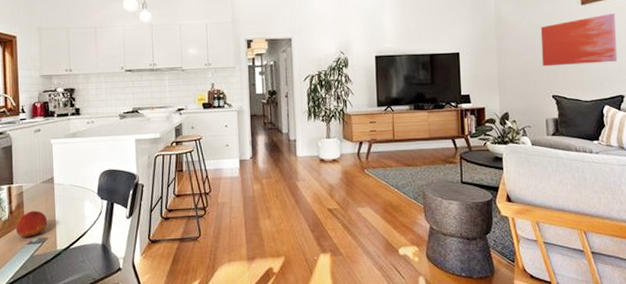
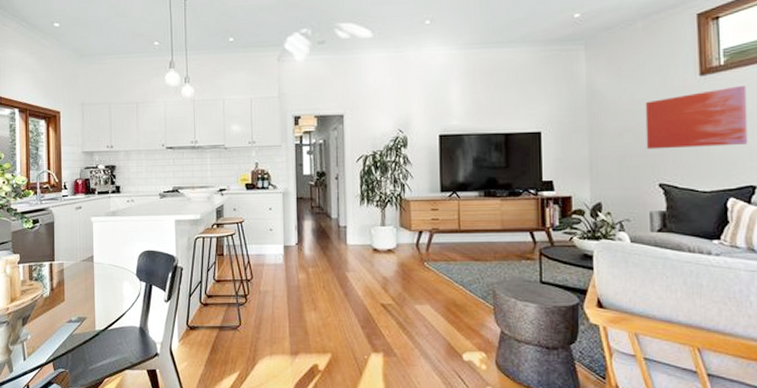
fruit: present [15,210,48,239] -> none [56,289,87,317]

